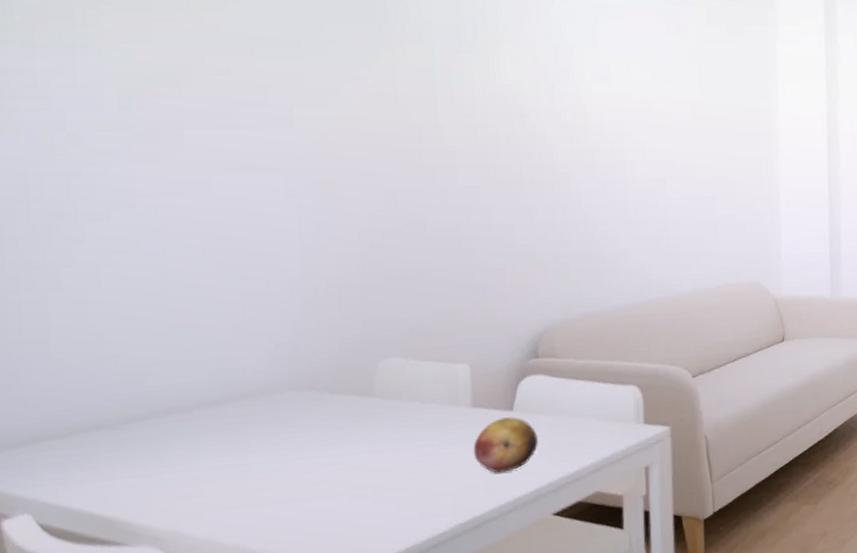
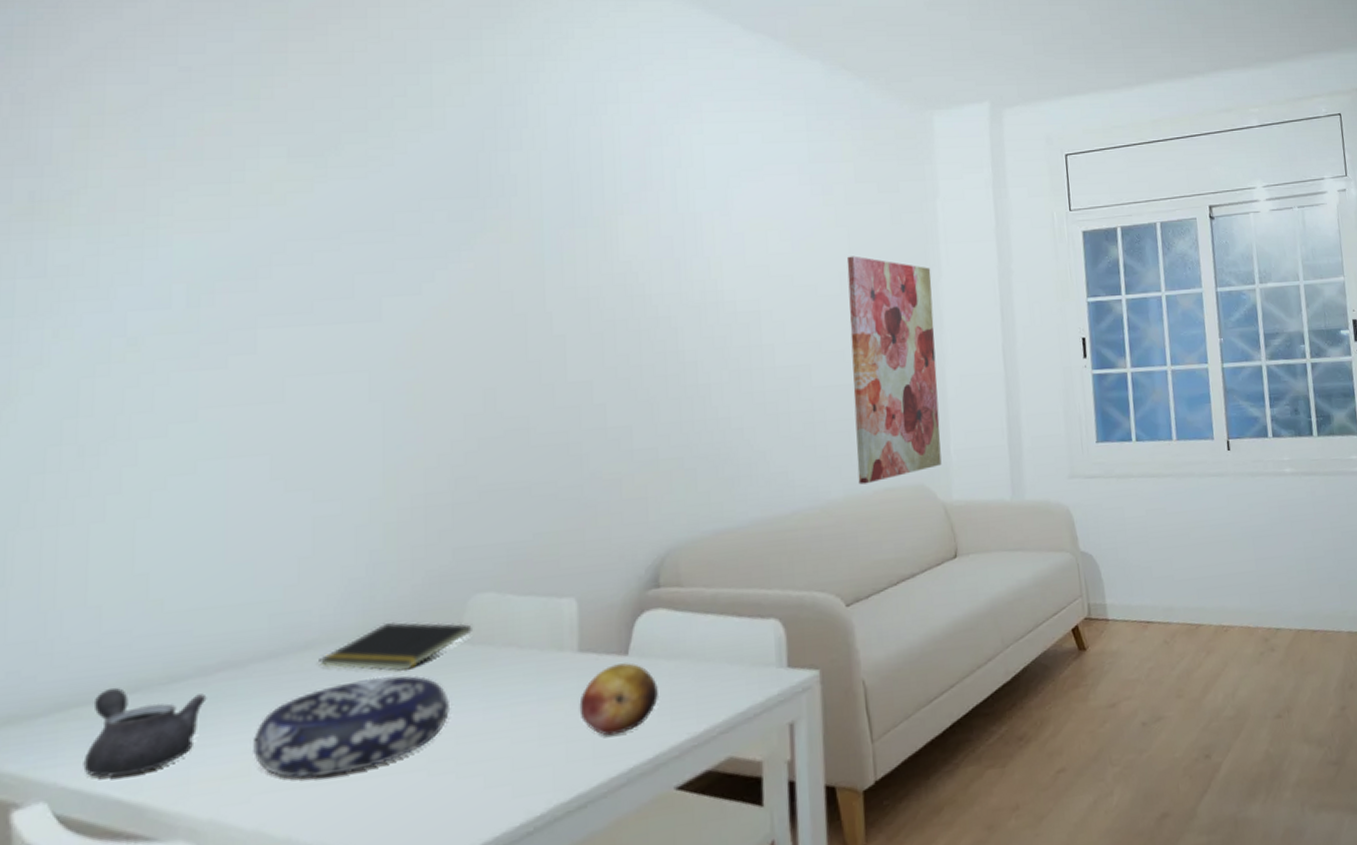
teapot: none [59,425,161,496] -> present [83,687,207,778]
decorative bowl: none [202,422,367,500] -> present [253,675,451,779]
notepad: none [254,379,382,419] -> present [319,621,472,672]
wall art: none [698,88,774,280] -> present [846,256,942,485]

